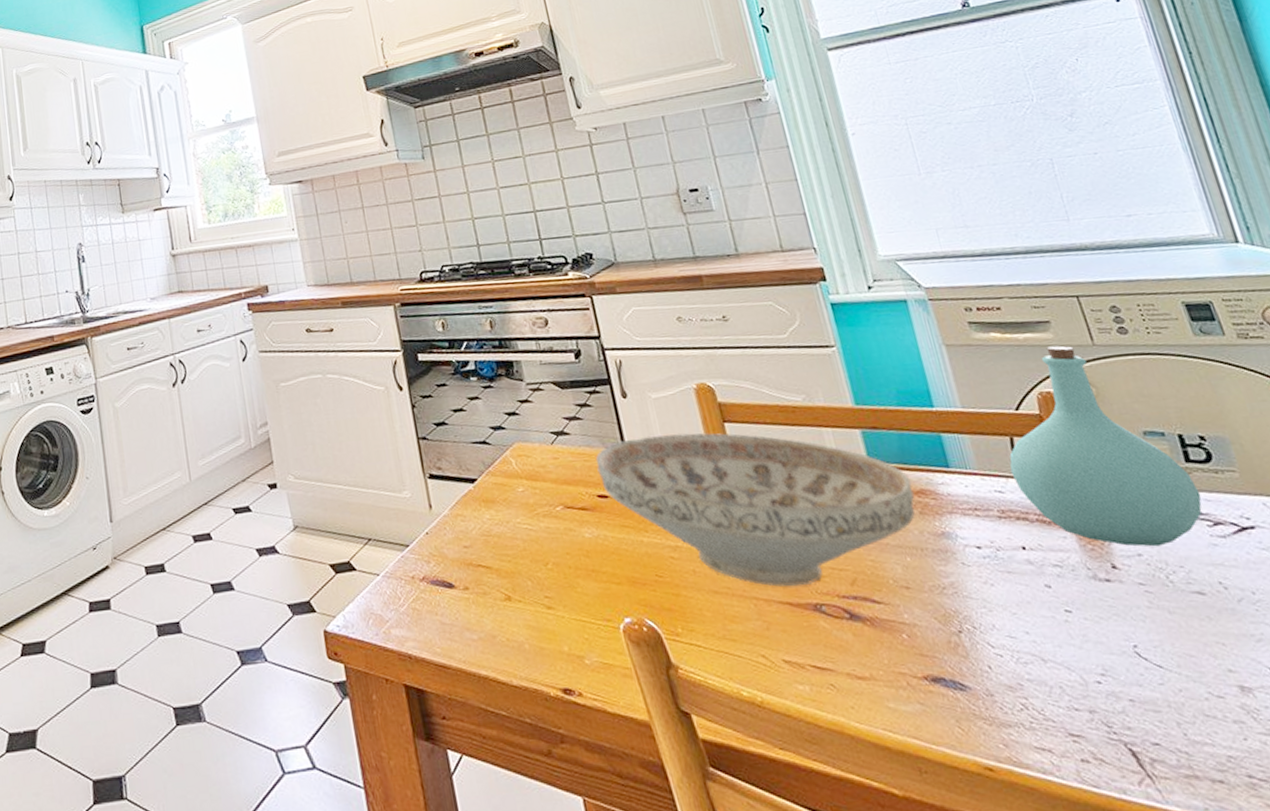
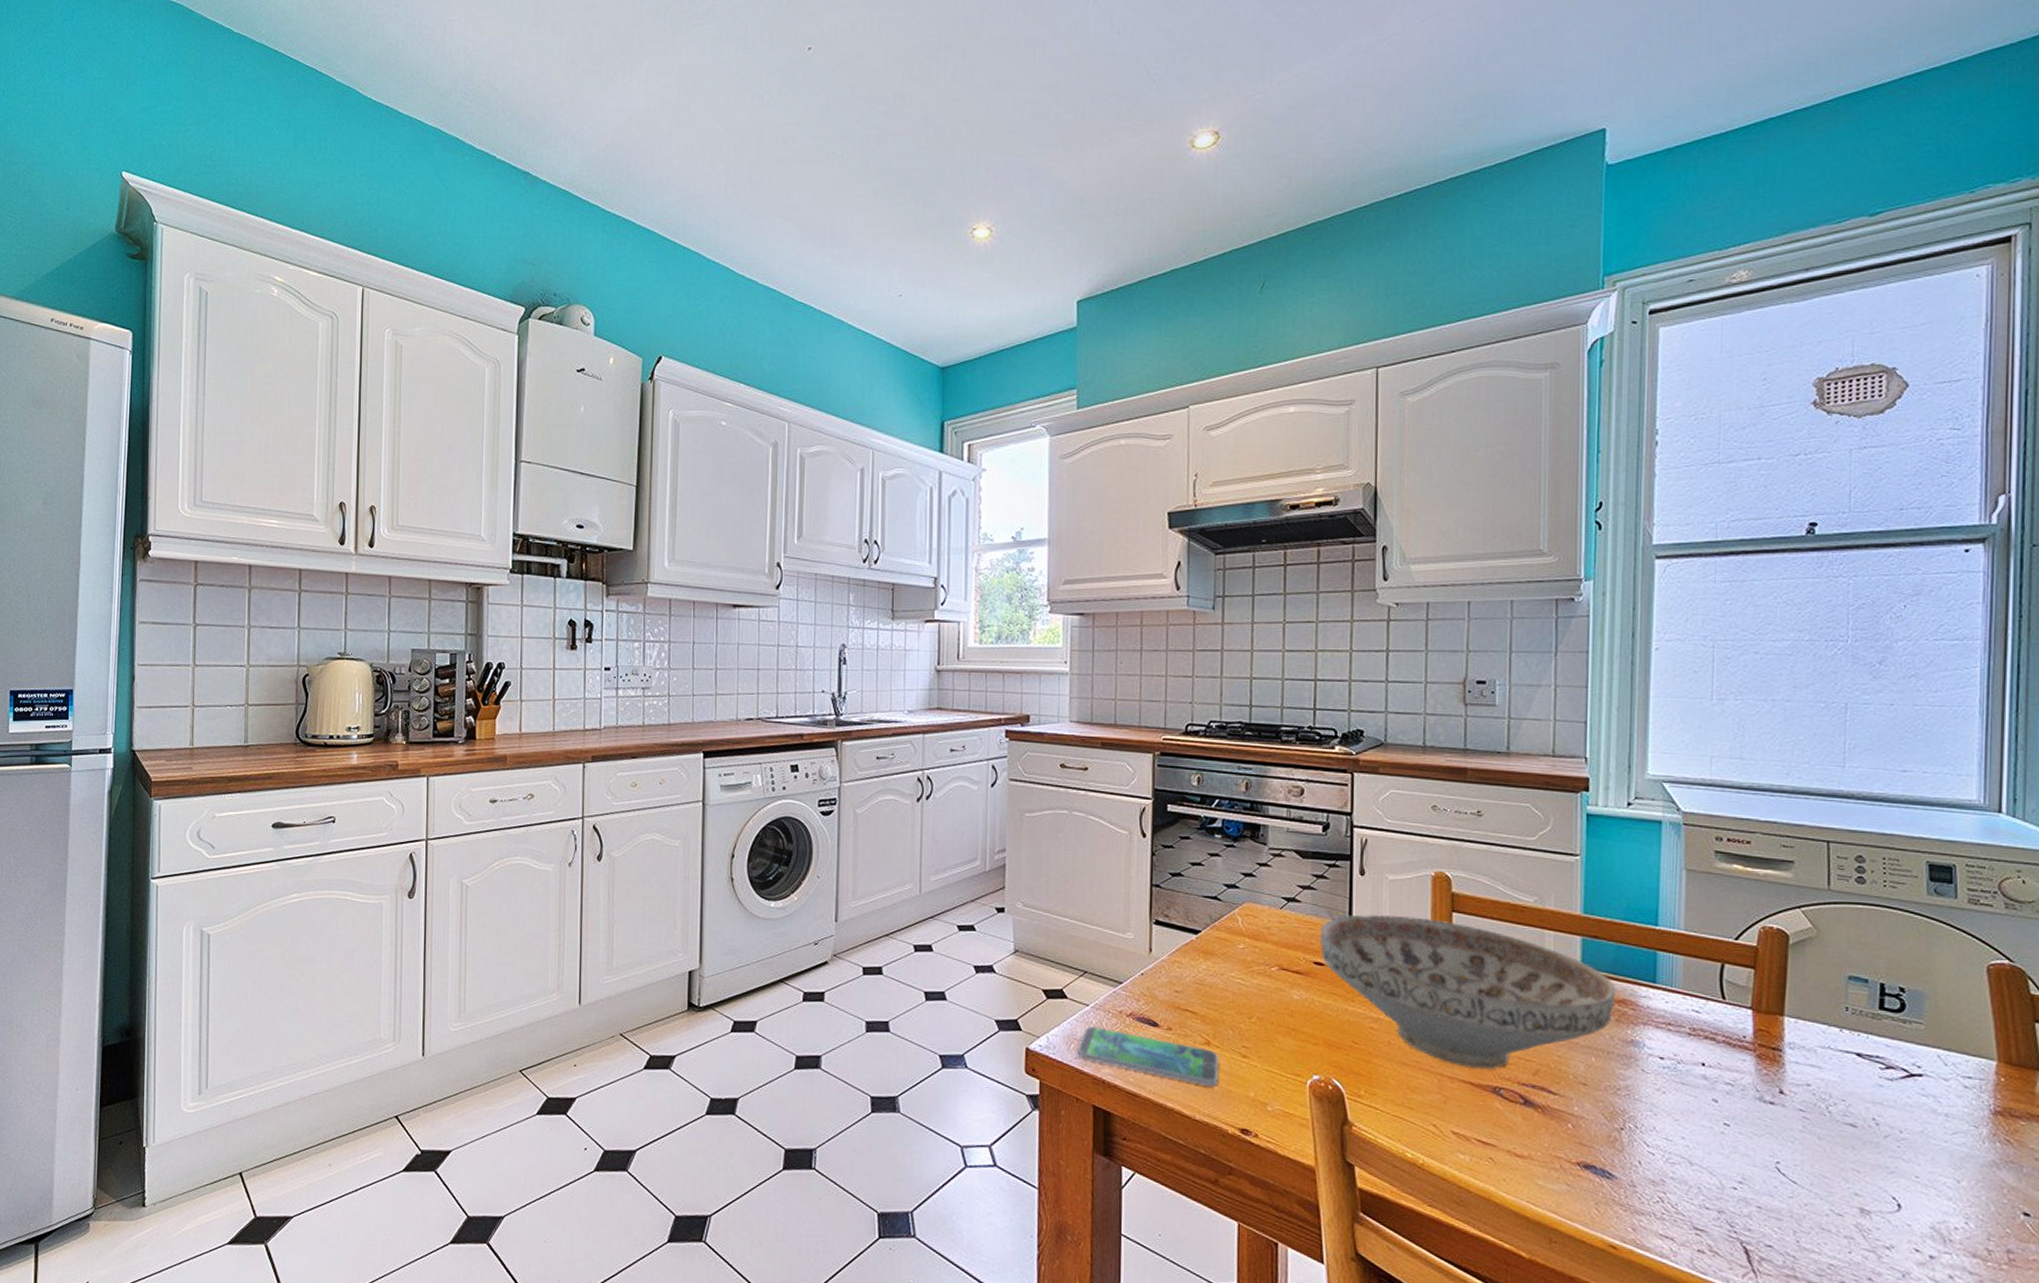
smartphone: none [376,597,528,646] -> present [1077,1027,1218,1086]
bottle: present [1009,345,1202,547] -> none [1713,885,1883,1080]

